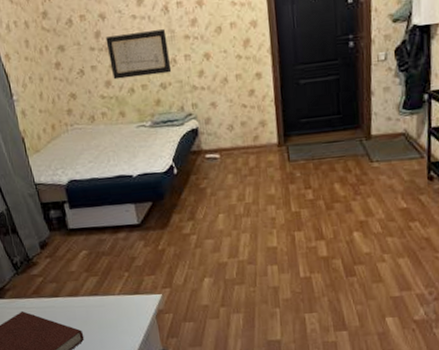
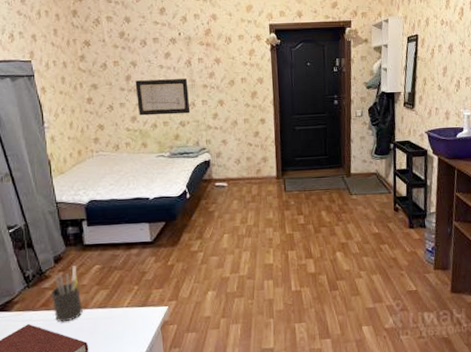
pen holder: none [40,251,74,310] -> present [51,266,83,323]

